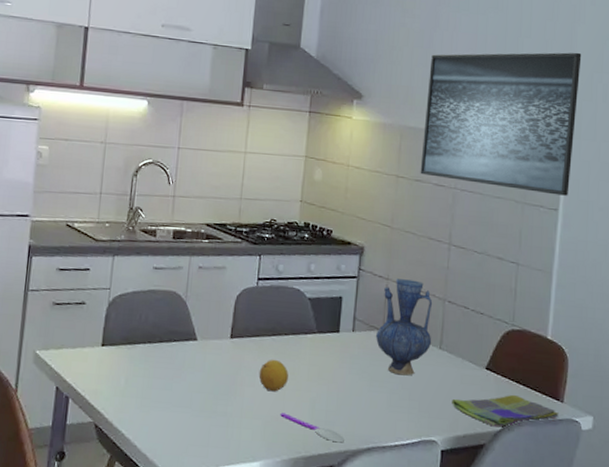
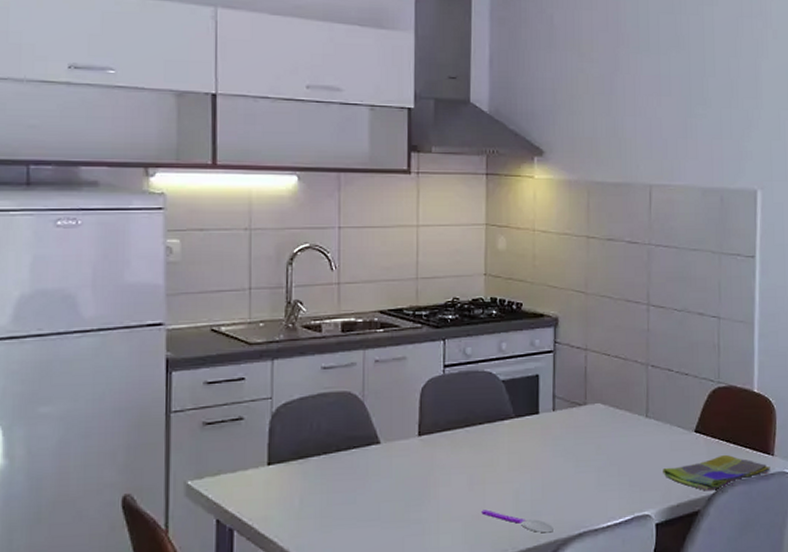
fruit: present [258,359,288,392] -> none [454,452,487,489]
vase: present [375,279,433,376] -> none [577,347,638,451]
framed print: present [420,52,582,196] -> none [611,89,768,241]

